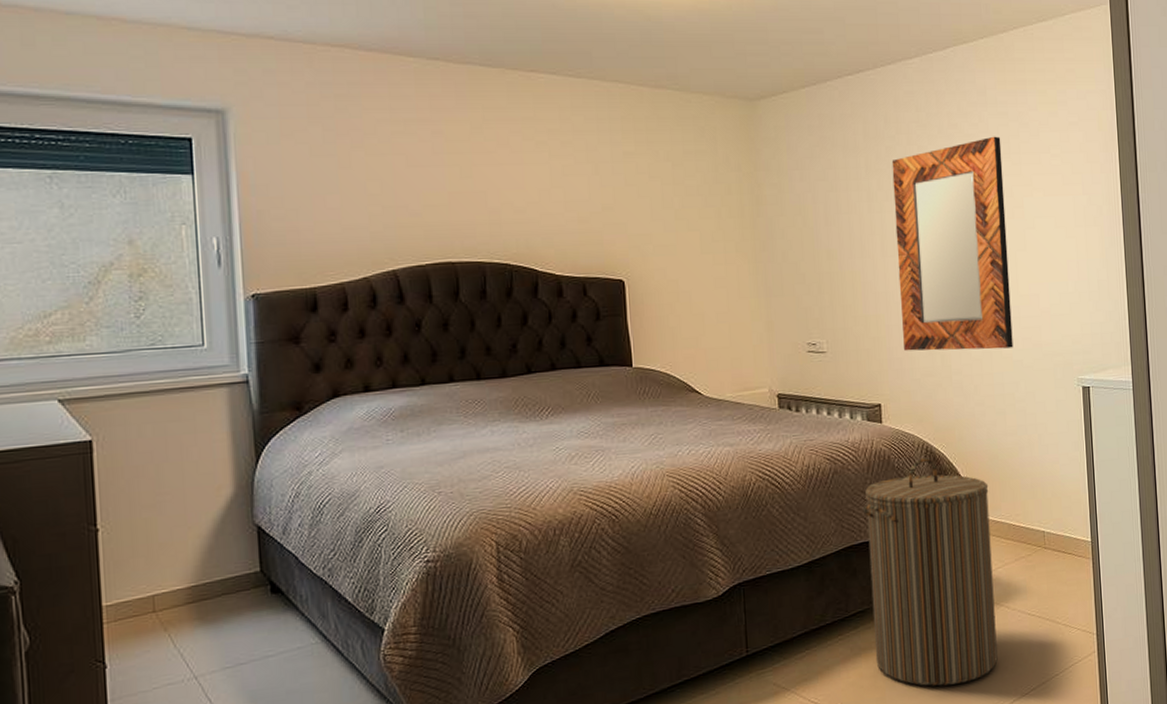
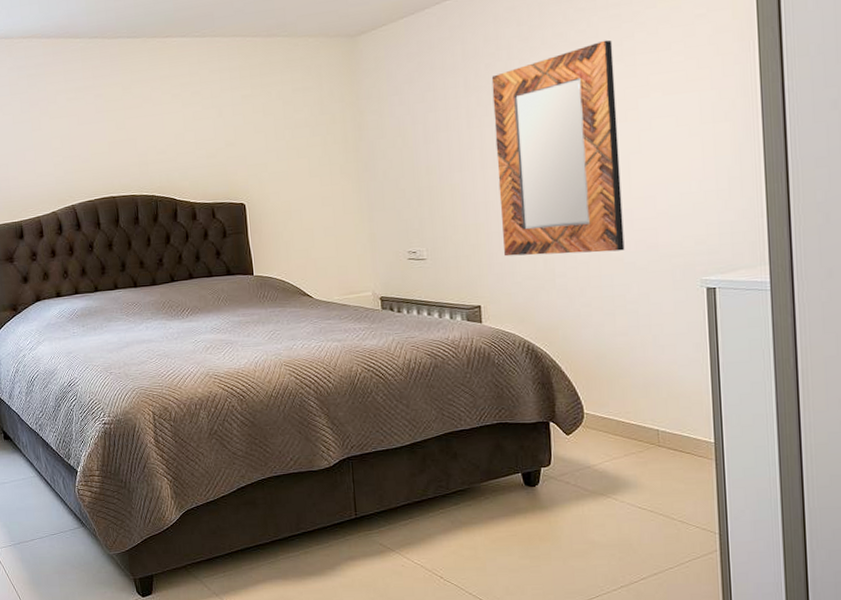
laundry hamper: present [862,457,998,686] -> none [462,355,604,564]

